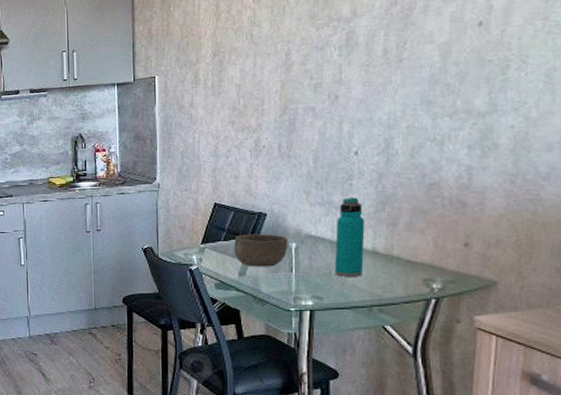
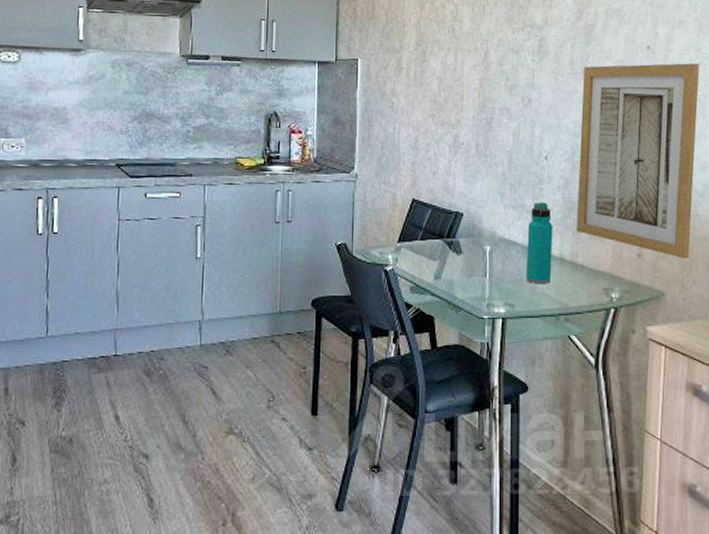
bowl: present [234,234,288,267] -> none [431,234,483,270]
wall art: none [391,34,547,246] -> present [577,63,699,258]

